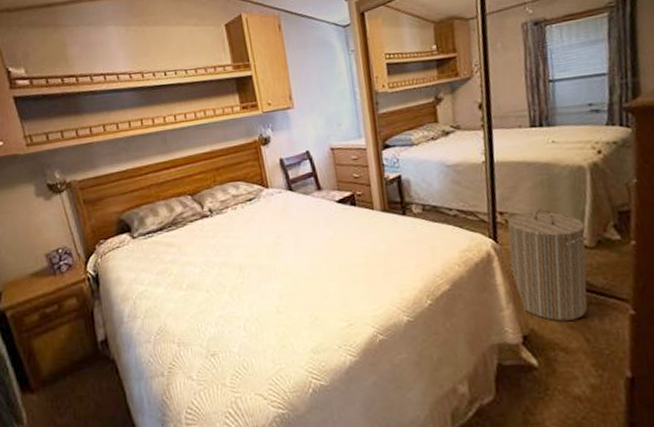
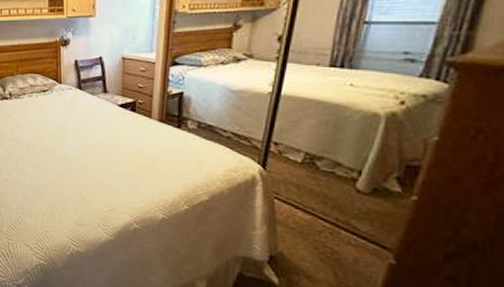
laundry hamper: present [507,207,588,321] -> none [271,146,364,255]

